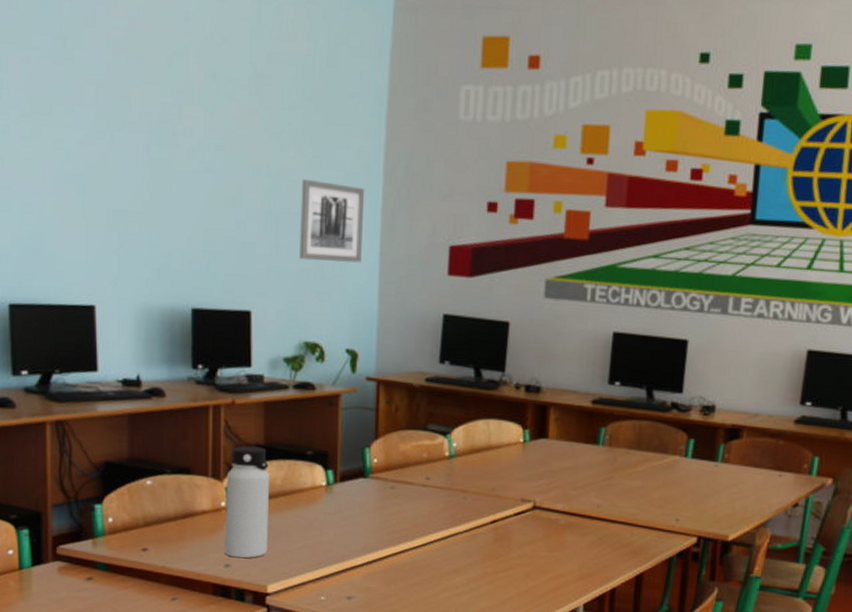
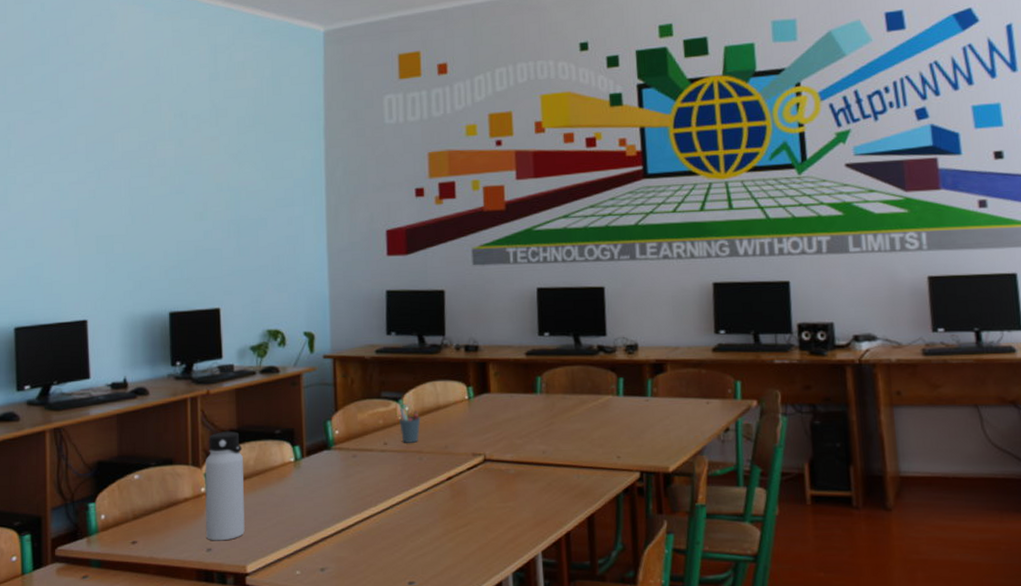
wall art: present [299,178,365,263] -> none [257,188,312,258]
pen holder: none [445,444,469,482] -> present [399,408,421,444]

